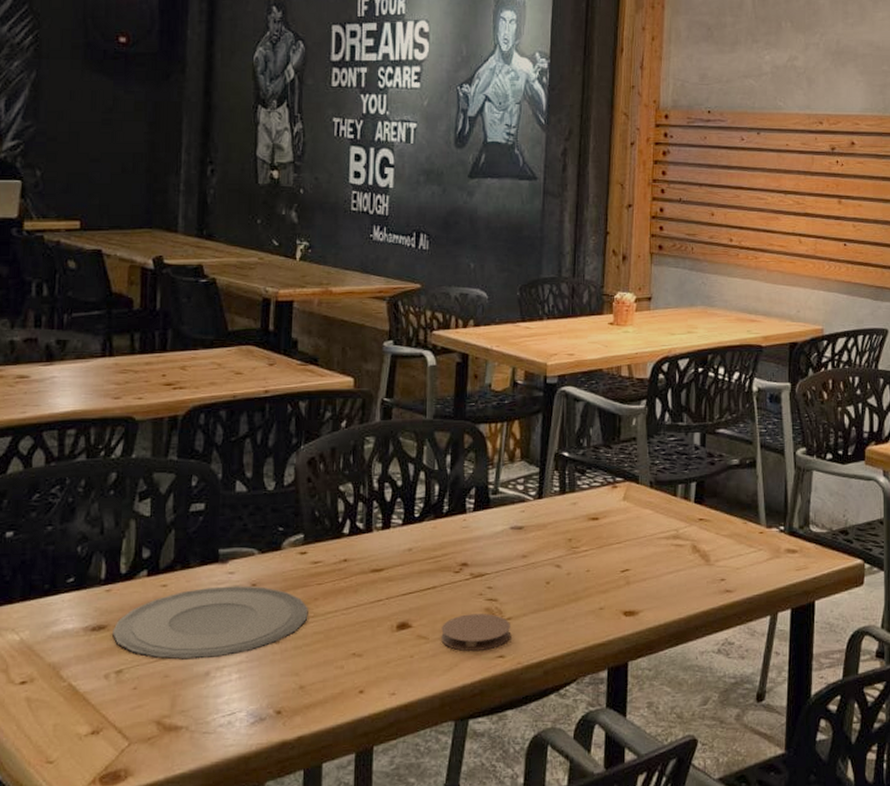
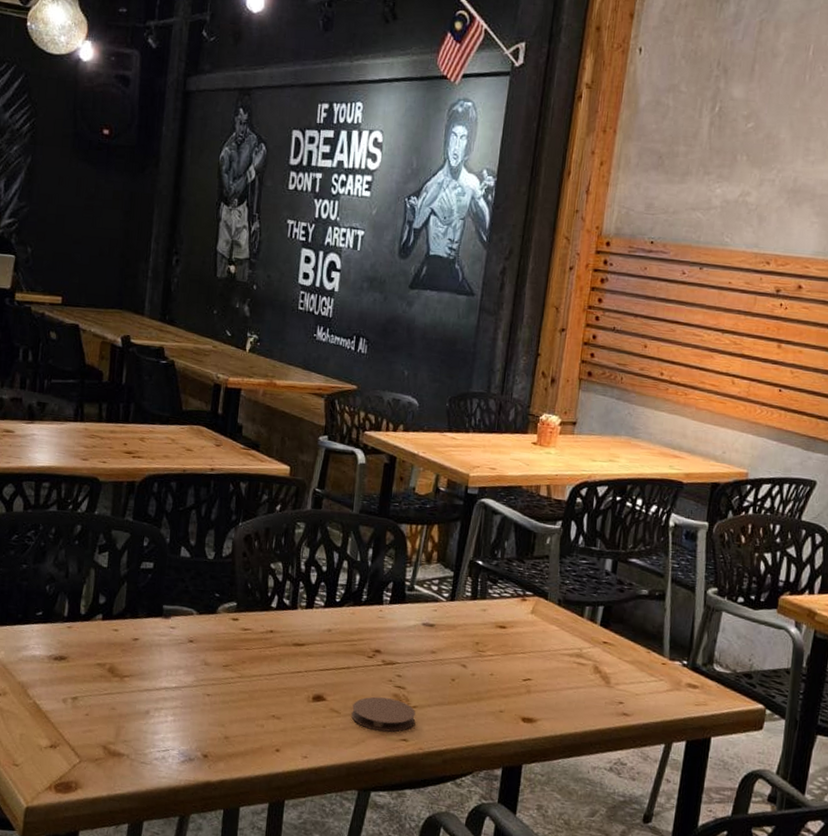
plate: present [113,586,308,660] -> none [71,637,237,700]

